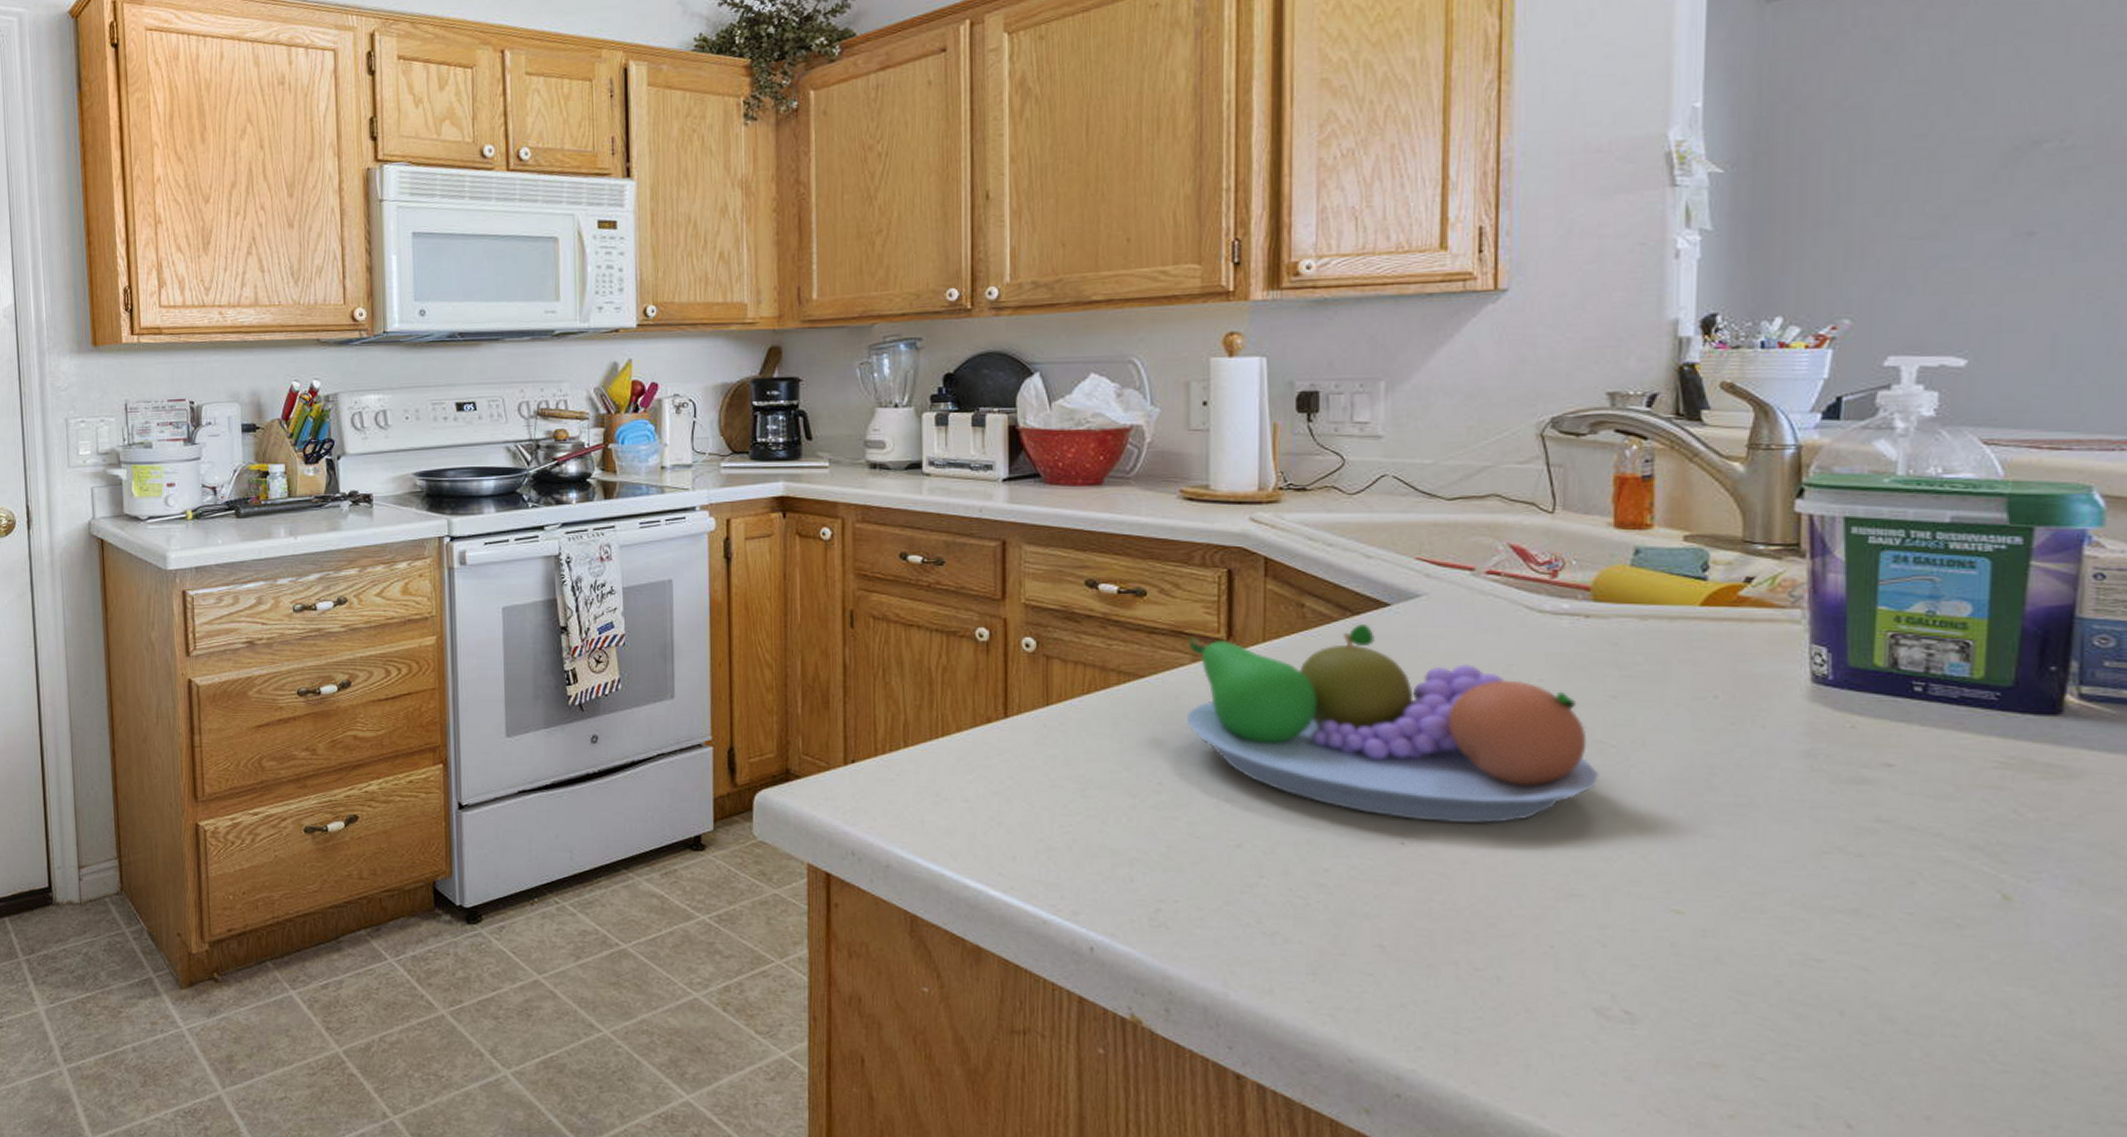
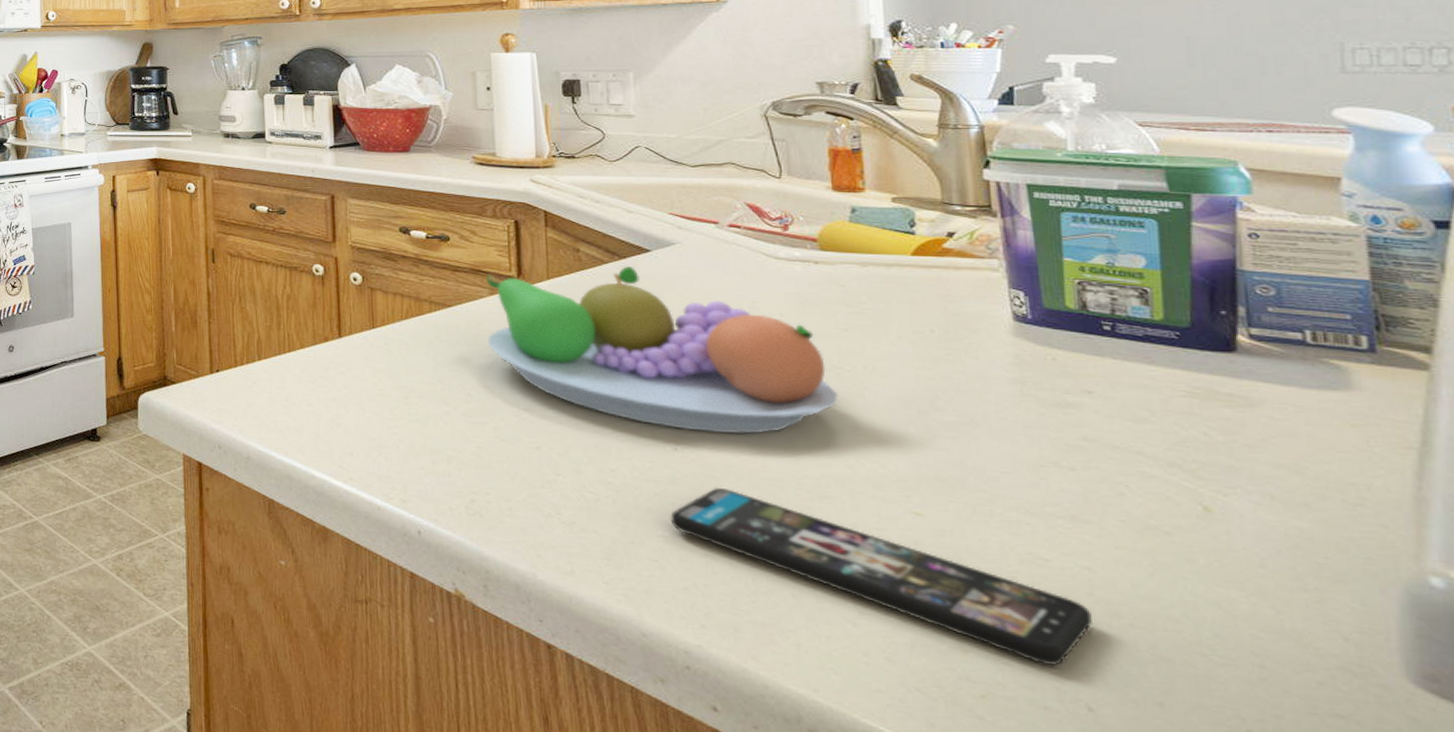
smartphone: none [1390,886,1863,1080] -> present [670,487,1092,666]

